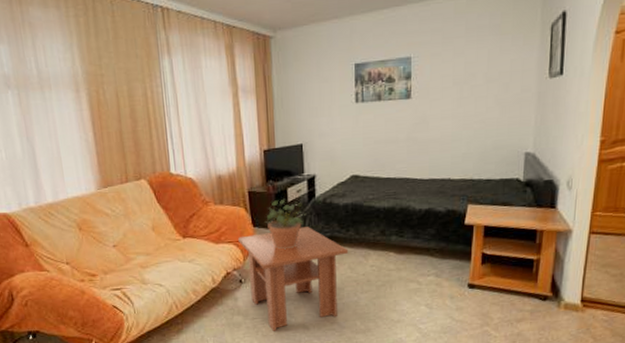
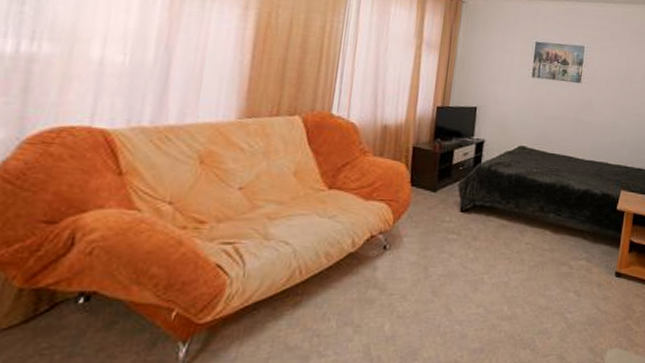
coffee table: present [237,227,349,331] -> none [390,193,506,312]
potted plant: present [263,198,307,250] -> none [423,160,470,216]

